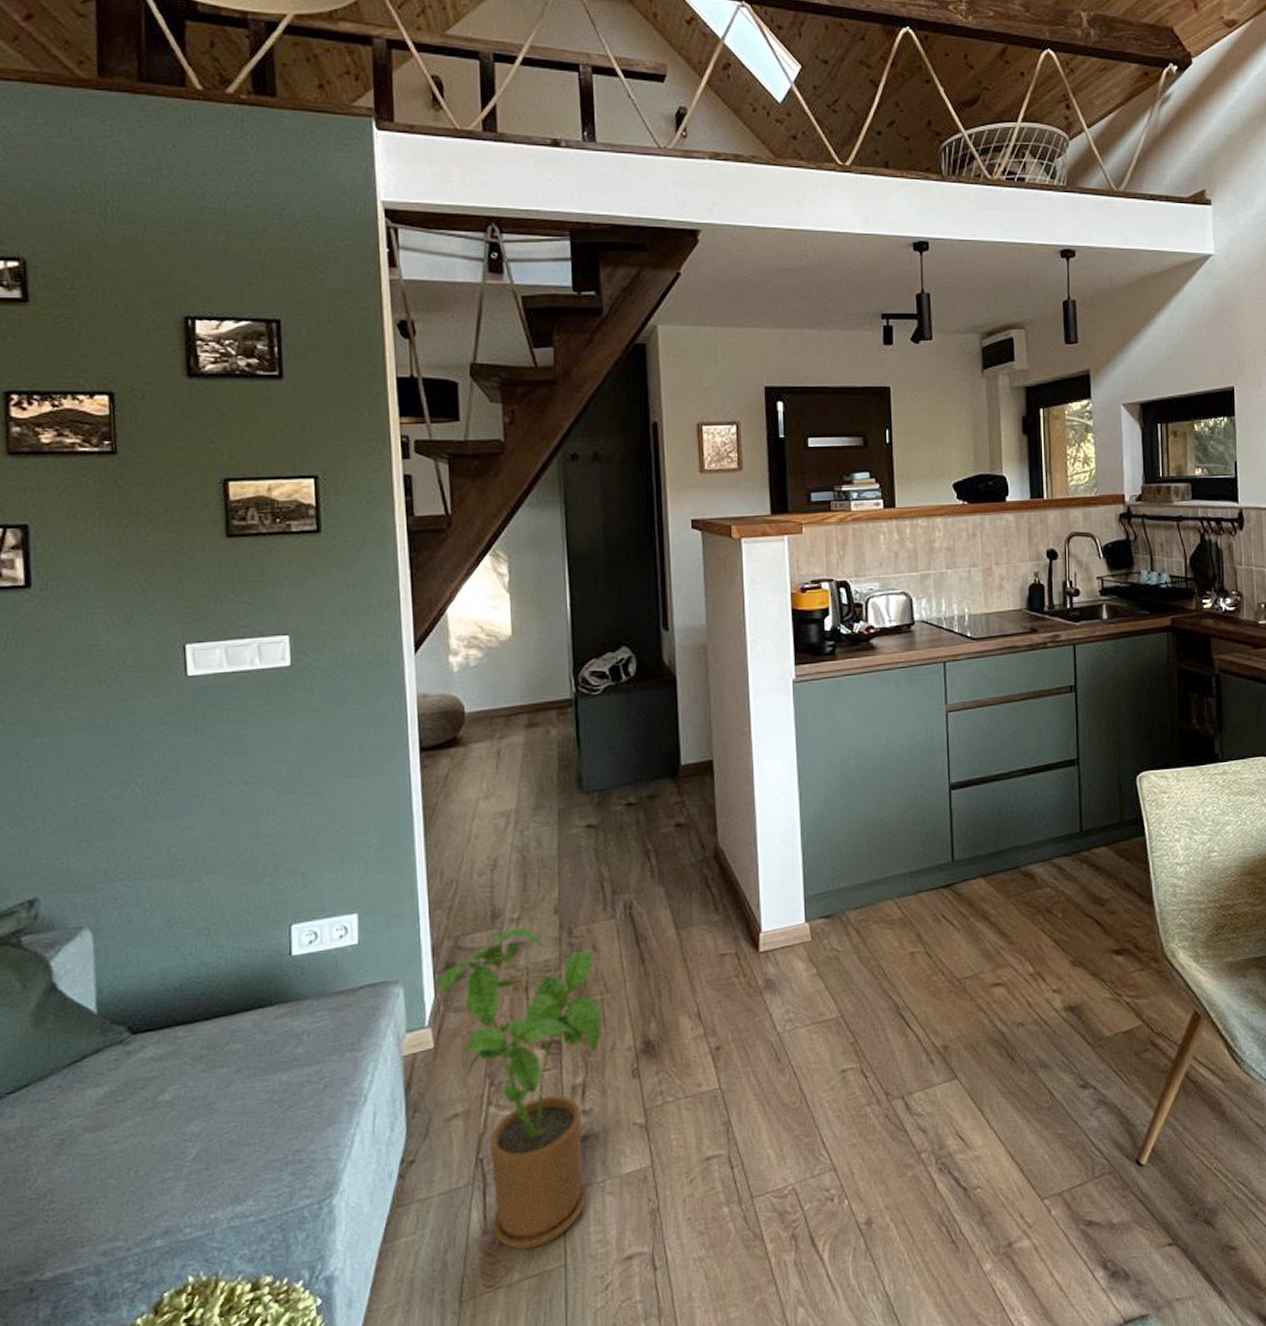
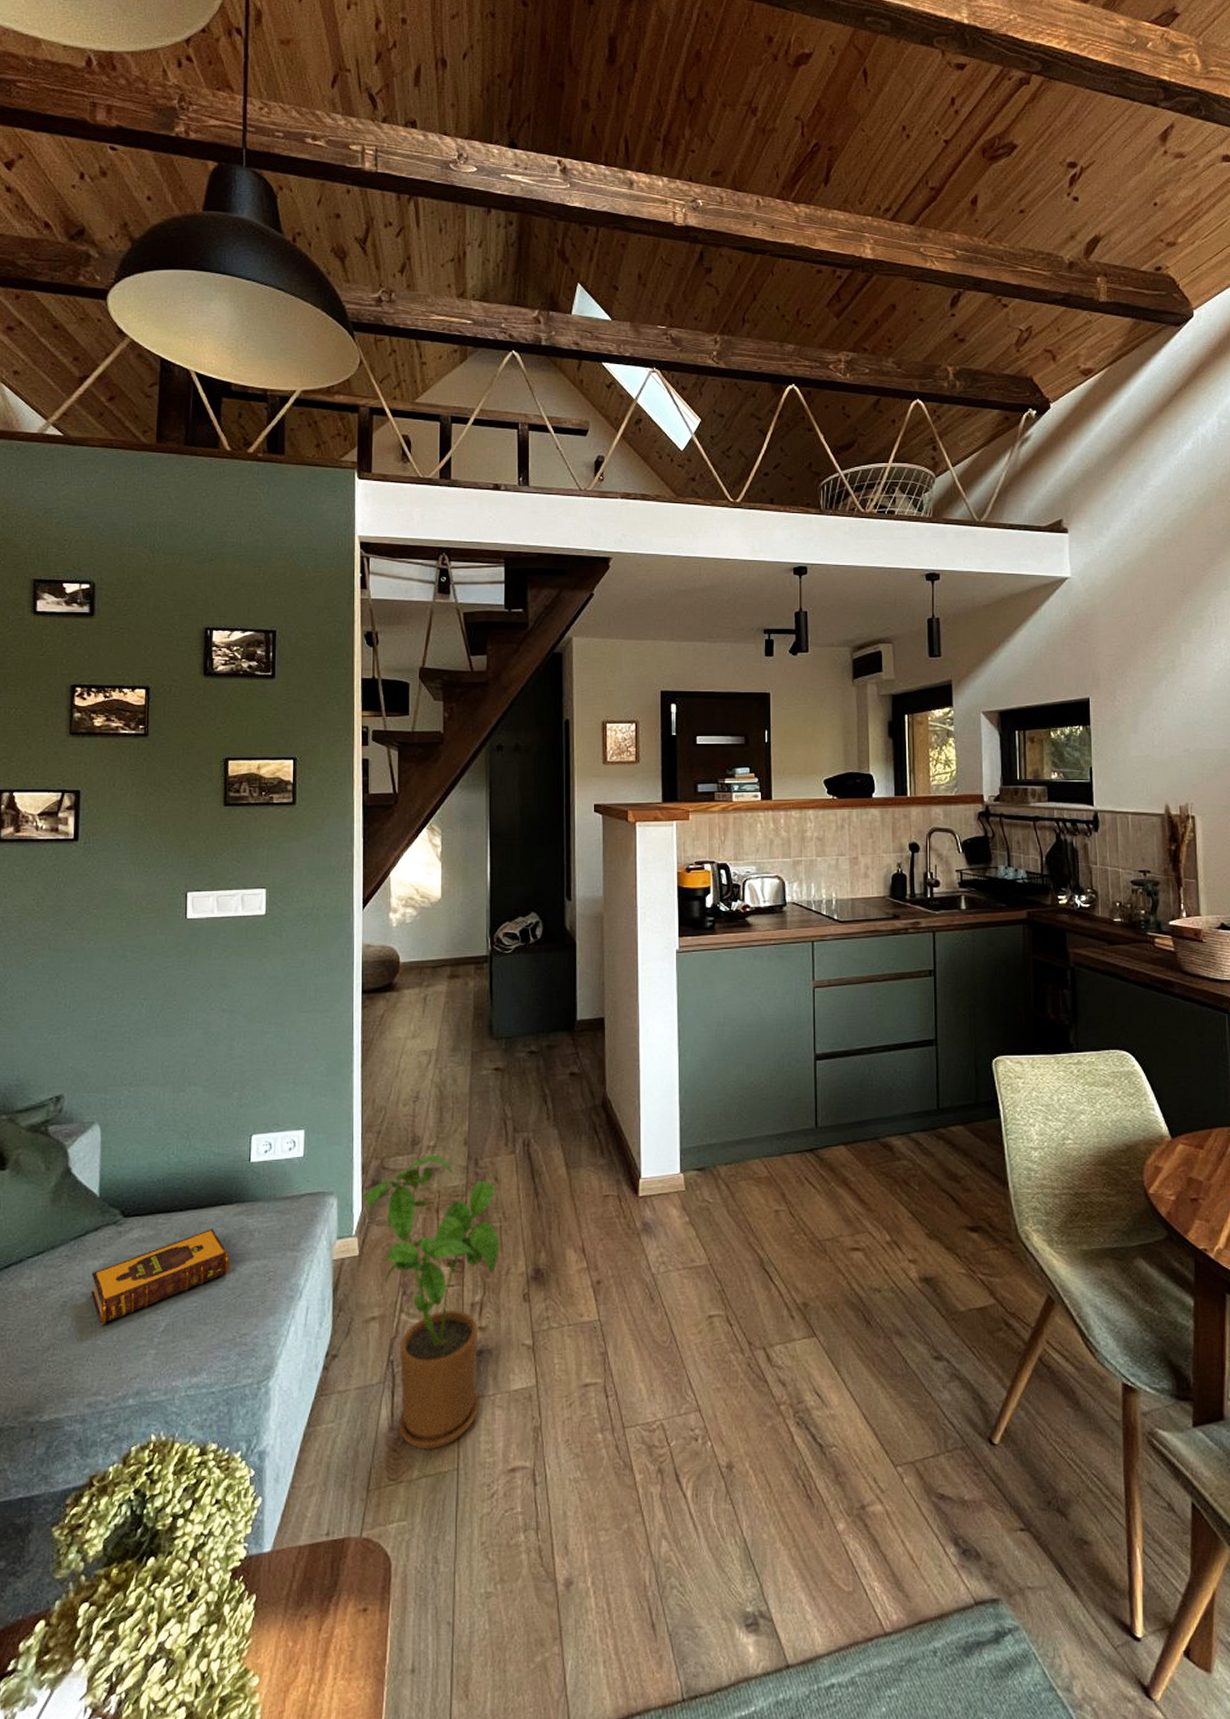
hardback book: none [94,1037,274,1162] -> present [91,1229,230,1326]

